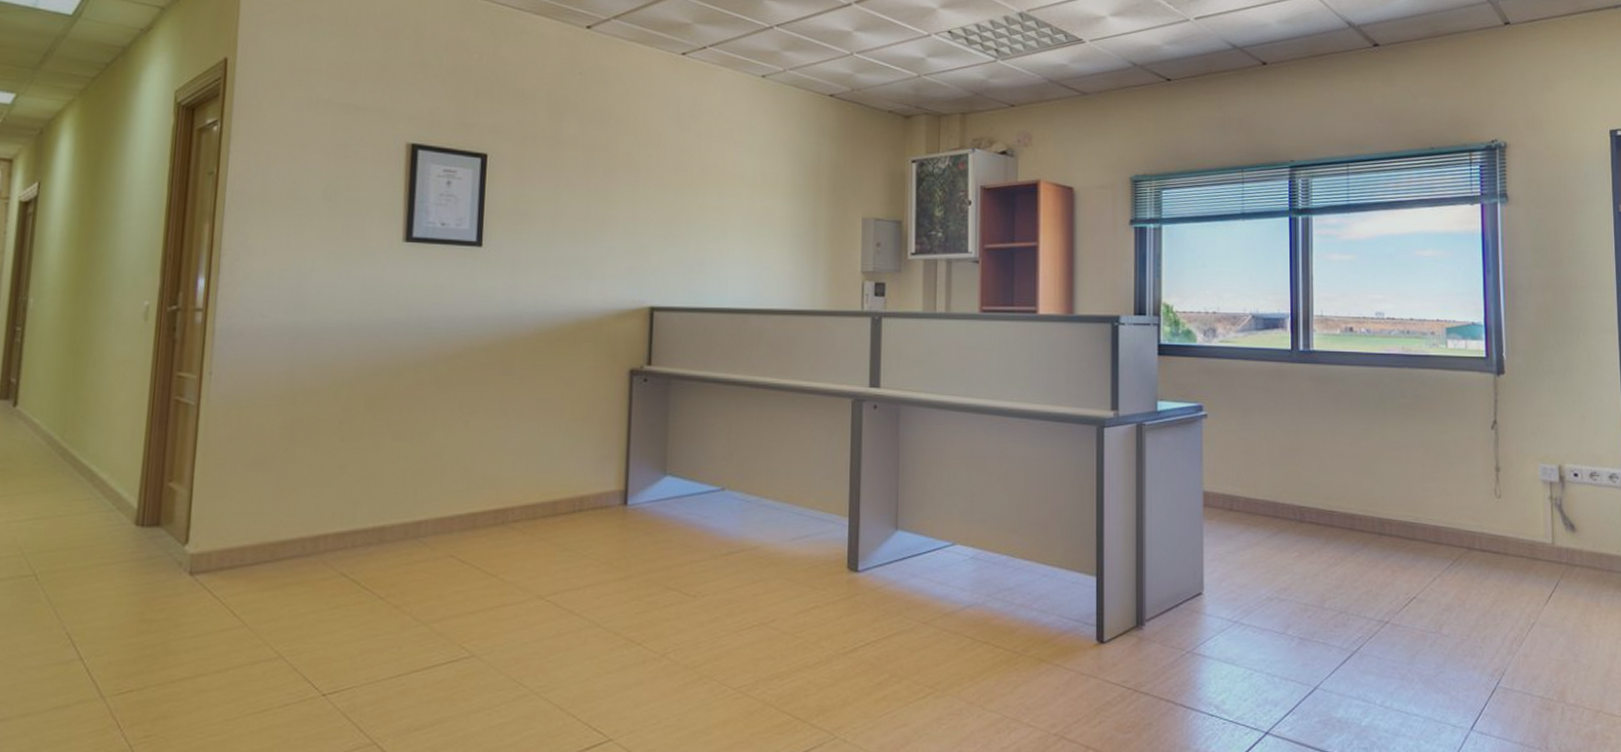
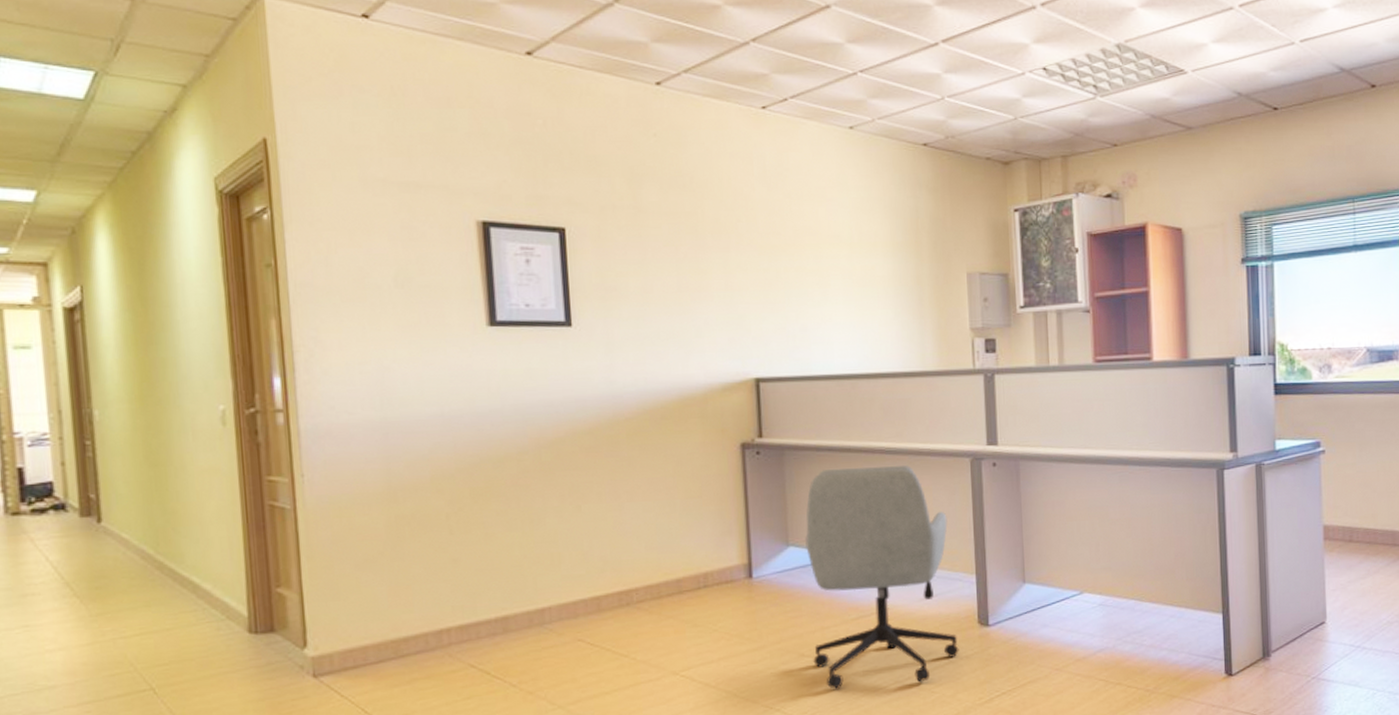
office chair: none [679,401,826,626] -> present [805,466,959,689]

